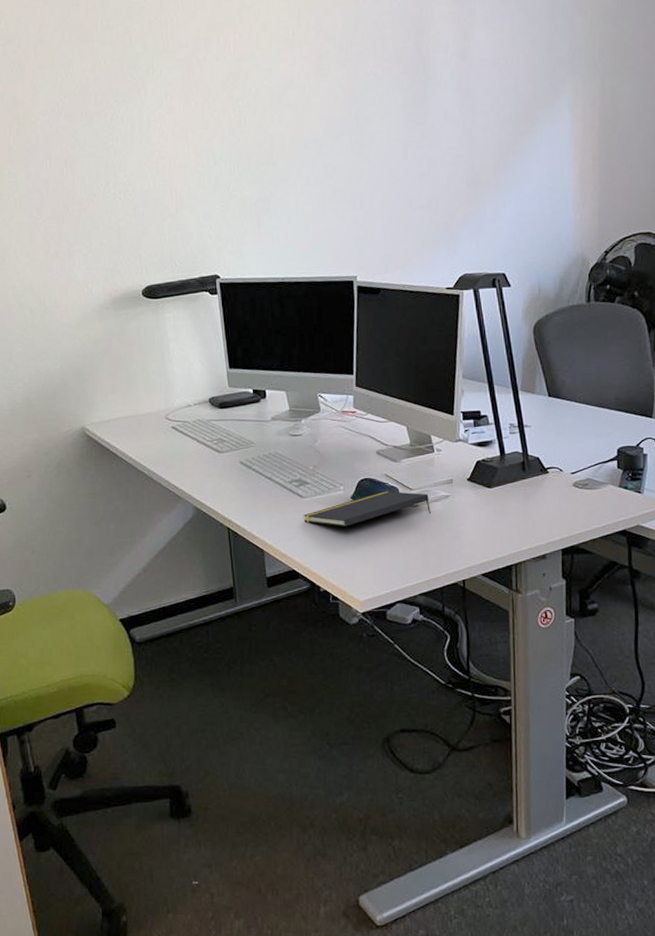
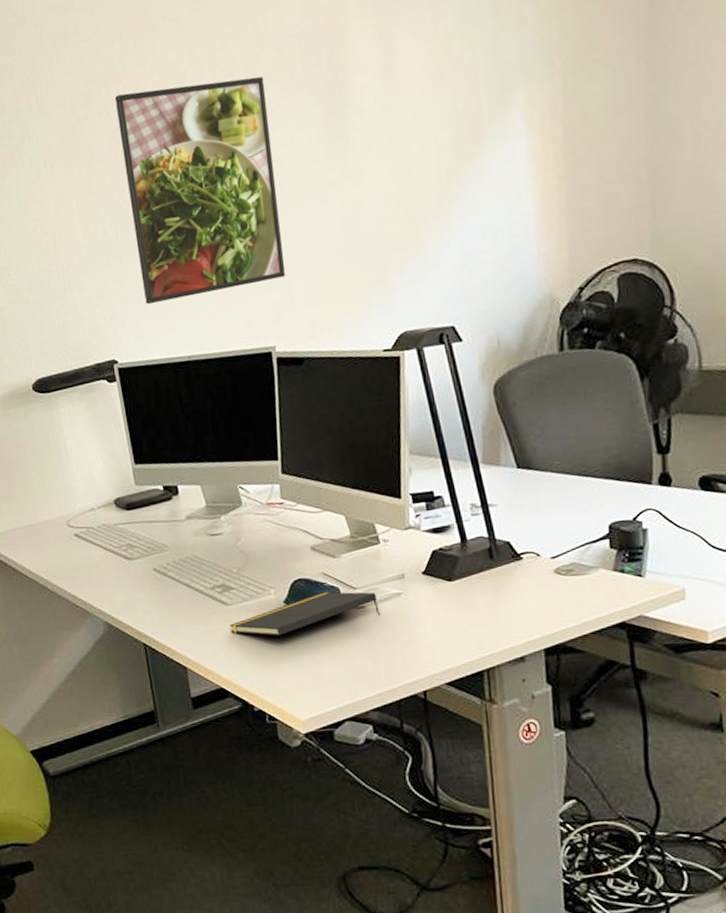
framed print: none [231,42,369,230] -> present [114,76,285,305]

